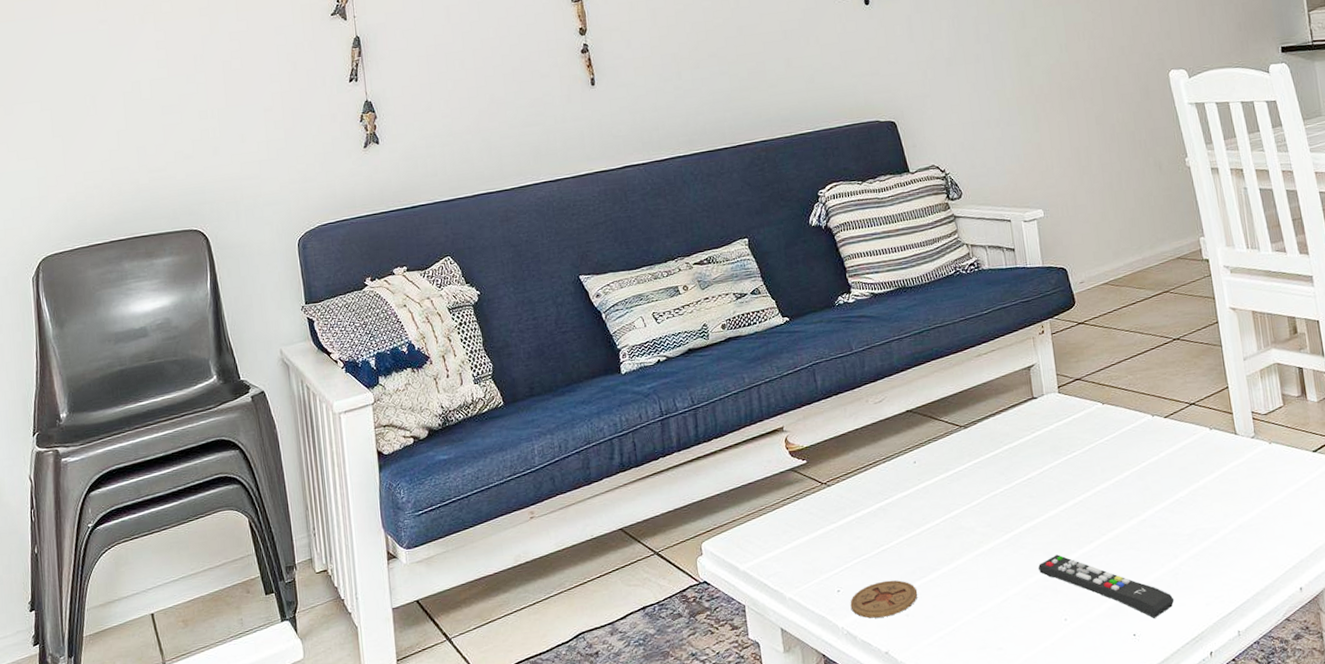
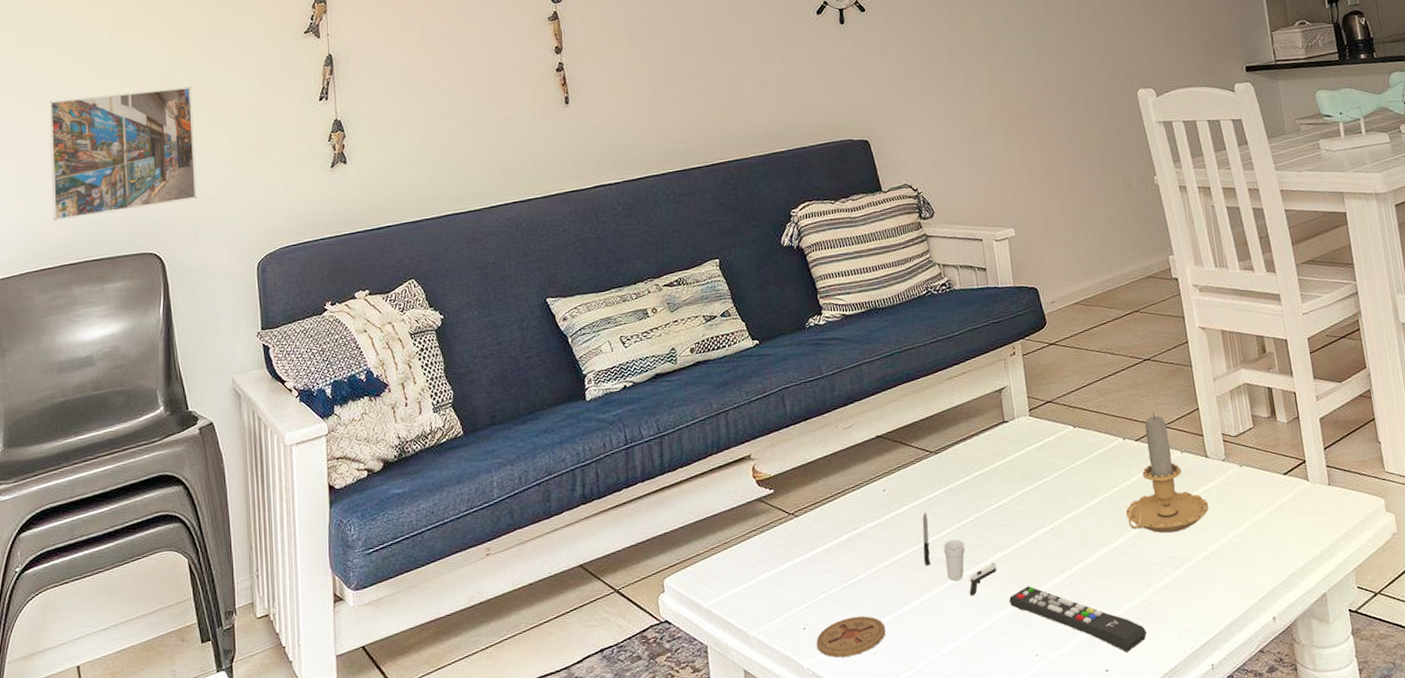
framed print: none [87,68,237,199] -> present [48,86,198,222]
cup: none [952,483,1026,564] -> present [922,512,997,596]
candle: none [1154,390,1238,507] -> present [1125,412,1209,533]

